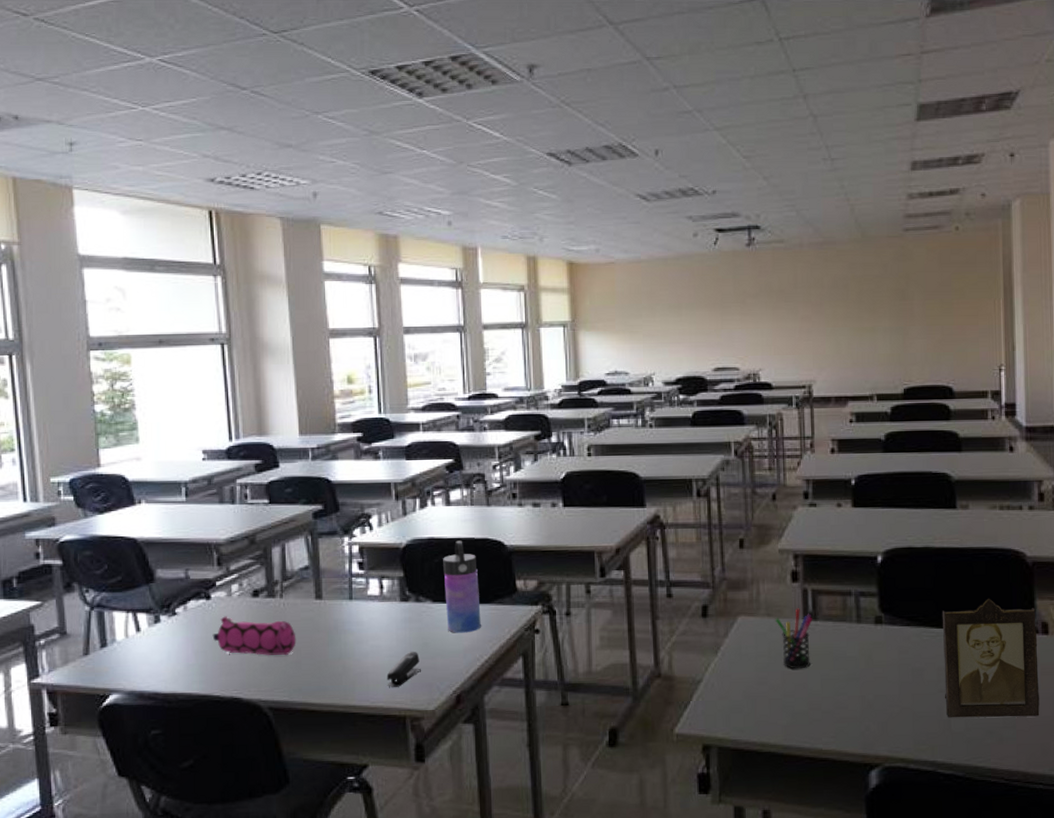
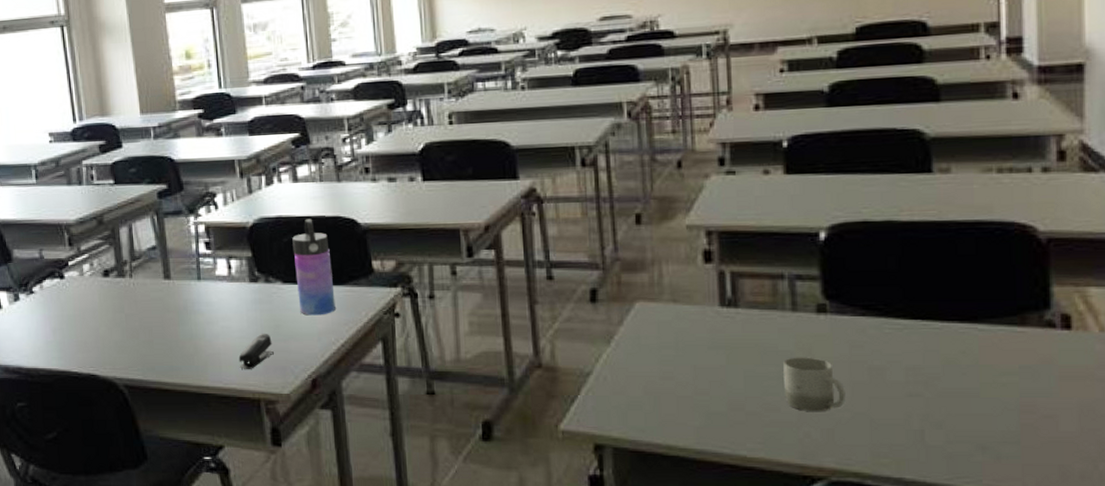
pencil case: present [212,616,297,656] -> none [67,295,148,335]
pen holder: present [775,608,813,669] -> none [682,293,732,364]
cup: none [850,661,895,709] -> present [783,357,846,412]
photo frame: present [942,598,1040,718] -> none [911,283,1057,431]

